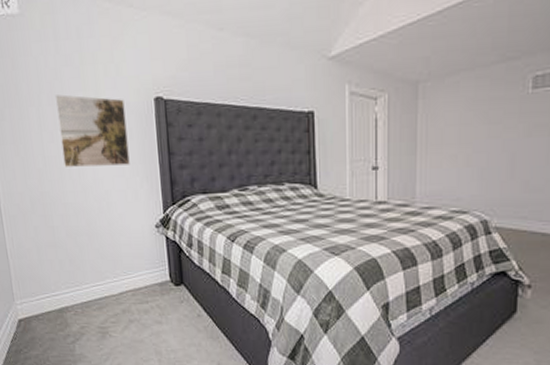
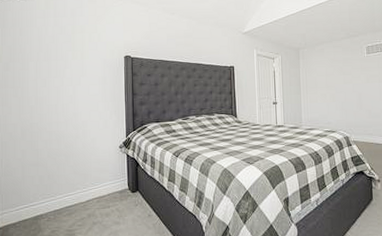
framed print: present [54,94,130,167] -> none [50,53,103,104]

